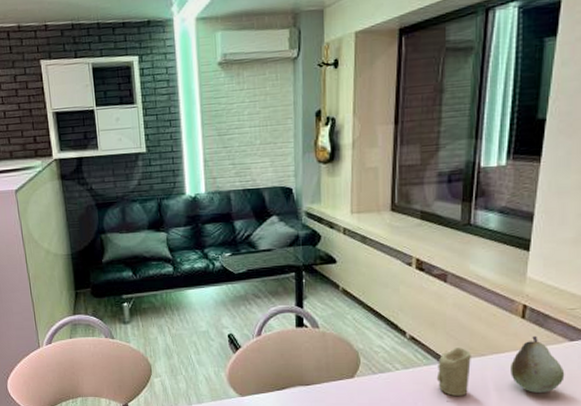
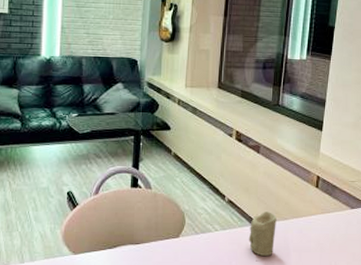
fruit: present [511,335,565,393] -> none [307,203,347,254]

